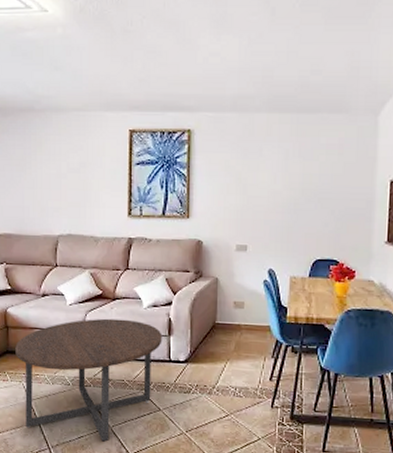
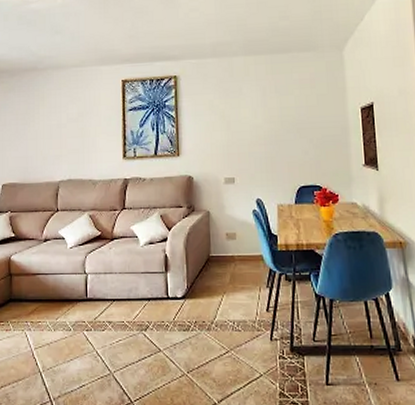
coffee table: present [15,318,163,442] -> none [18,259,160,390]

